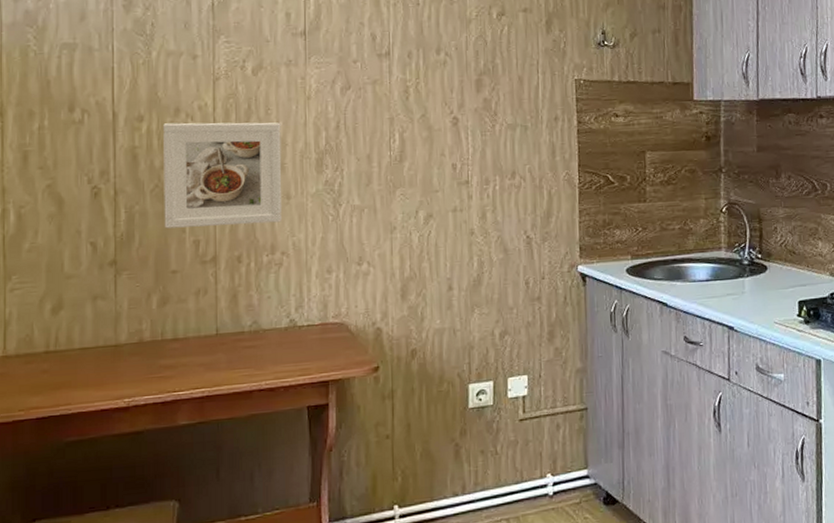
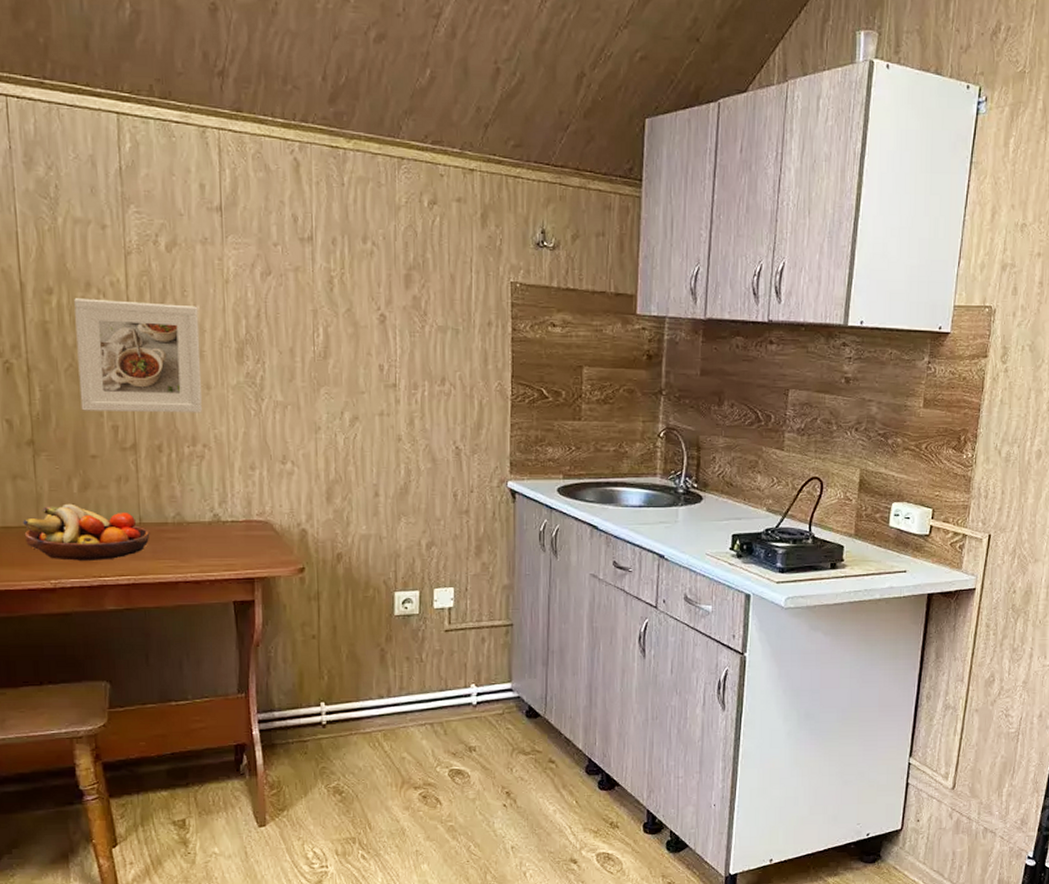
fruit bowl: none [100,320,226,377] -> present [23,503,150,561]

